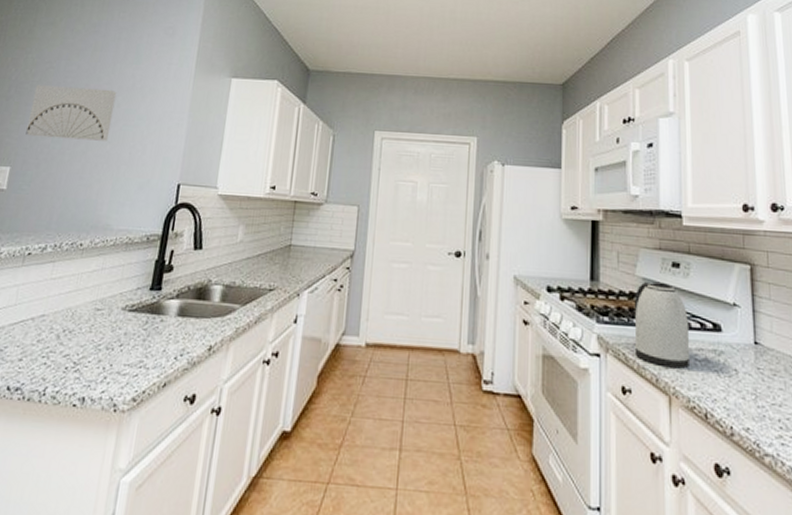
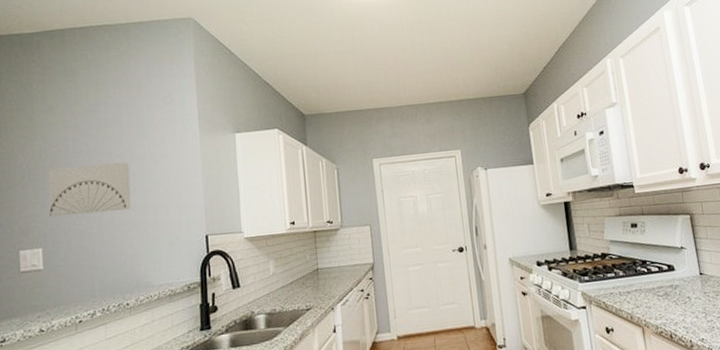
kettle: present [634,282,691,369] -> none [606,241,655,307]

